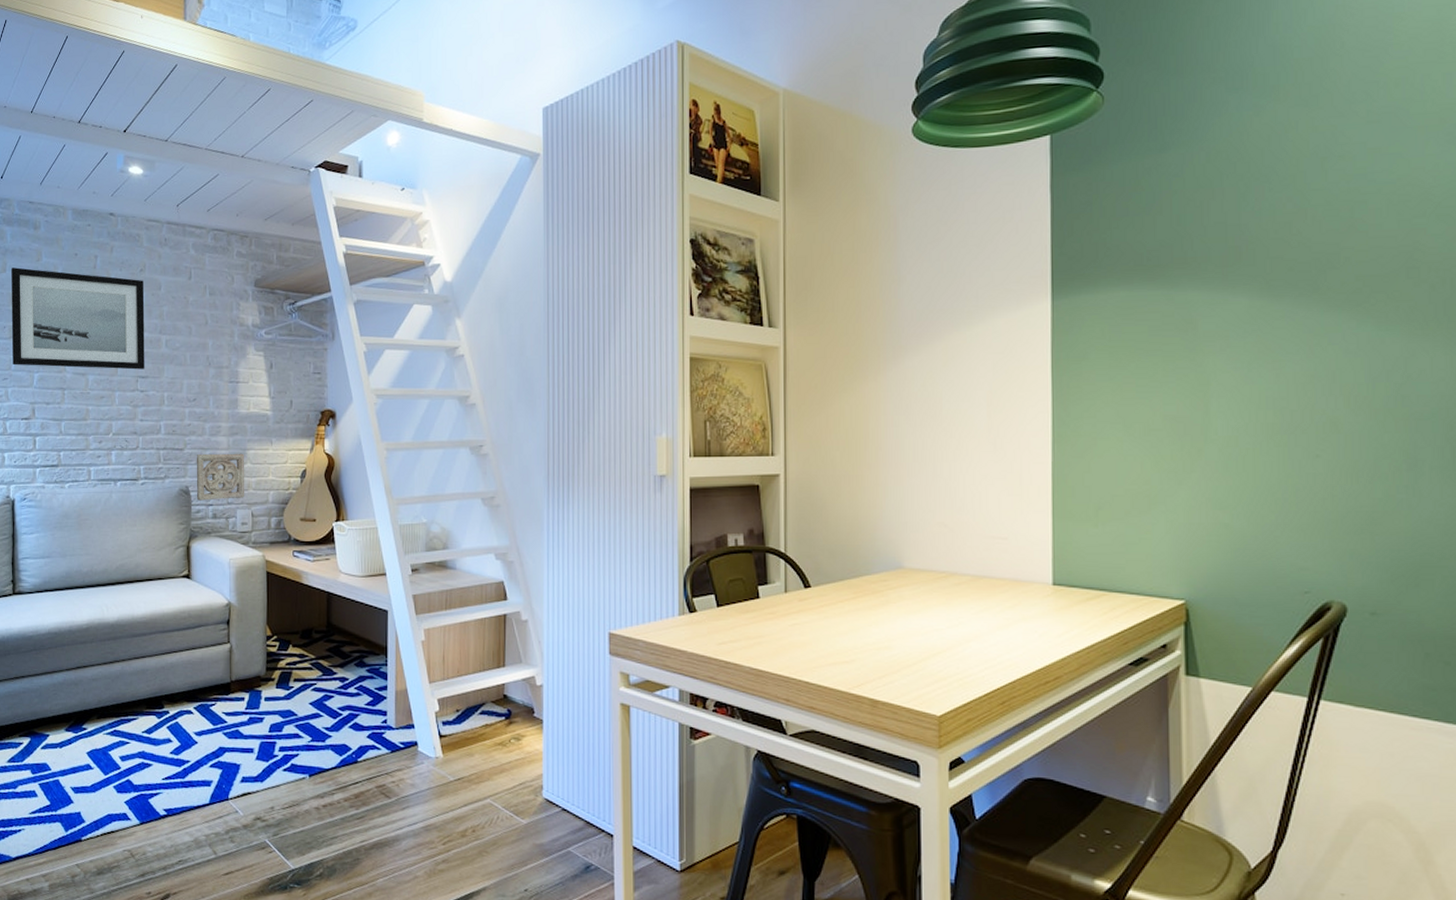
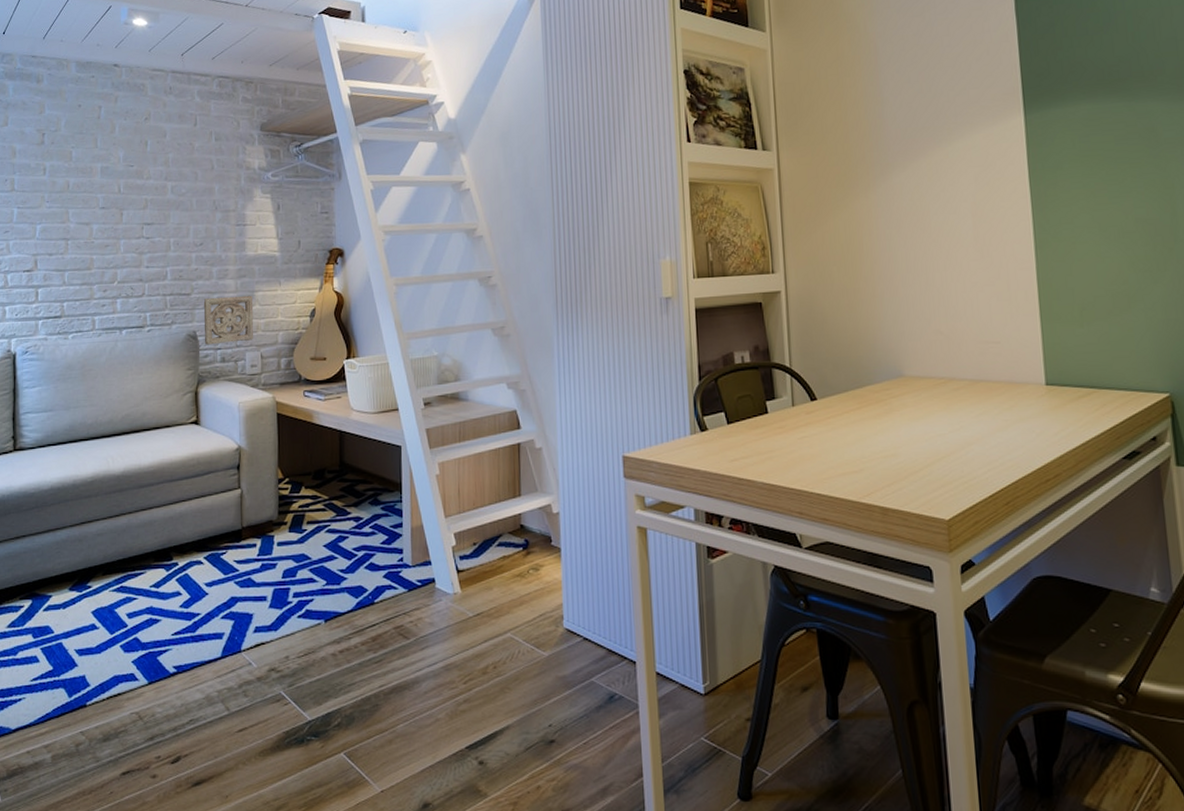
wall art: present [11,267,145,370] -> none [13,120,150,218]

